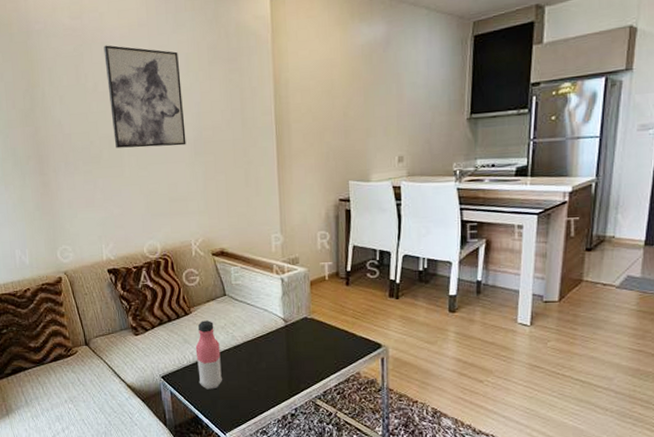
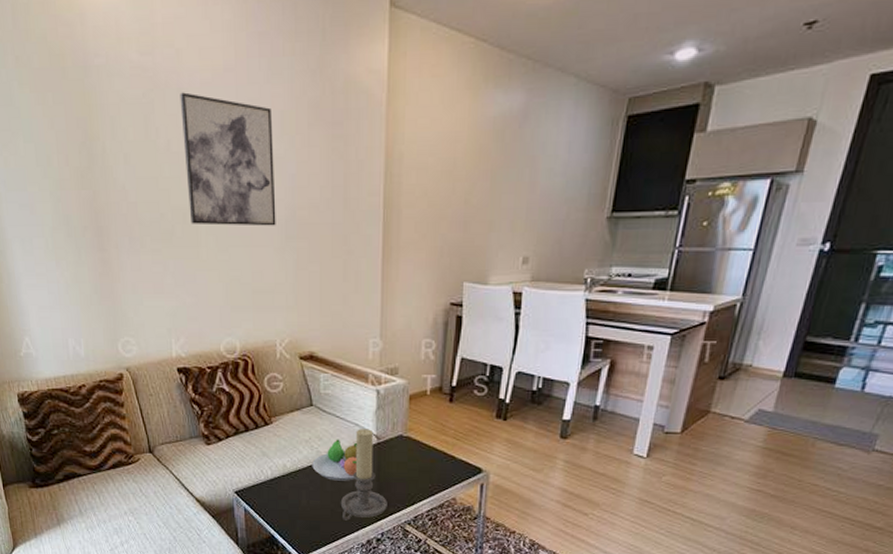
water bottle: present [195,320,222,390] -> none [274,432,303,508]
fruit bowl: none [228,324,269,362] -> present [312,439,357,481]
candle holder: none [256,313,299,398] -> present [340,429,387,521]

